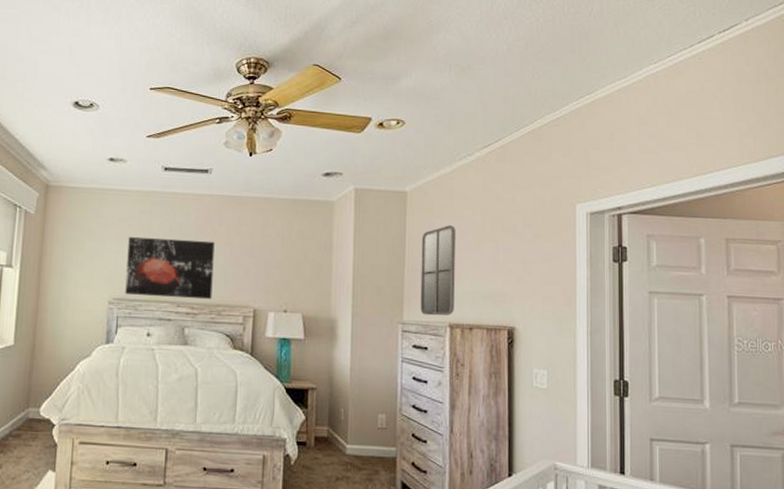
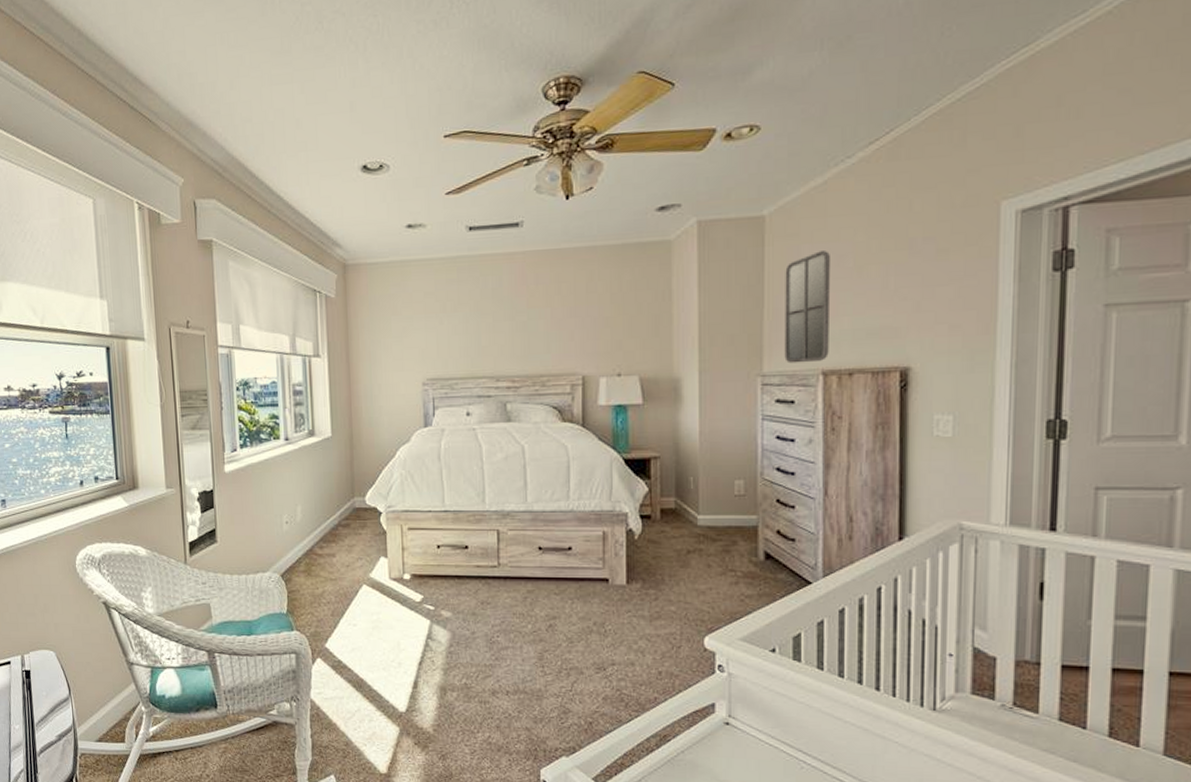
wall art: present [125,236,215,300] -> none [437,304,534,374]

